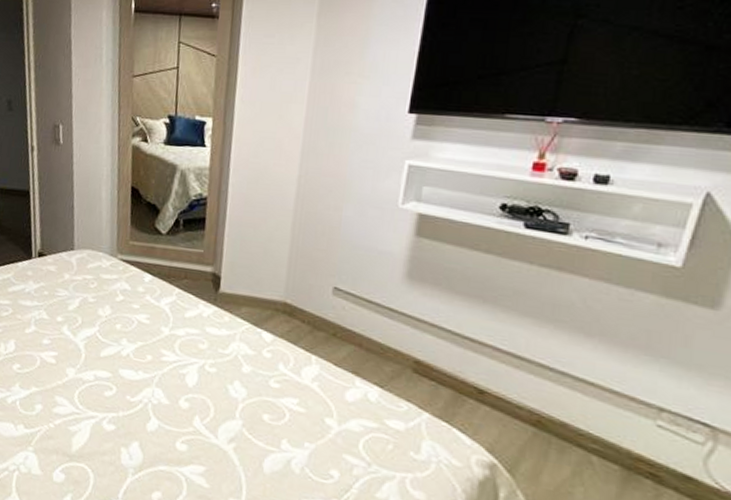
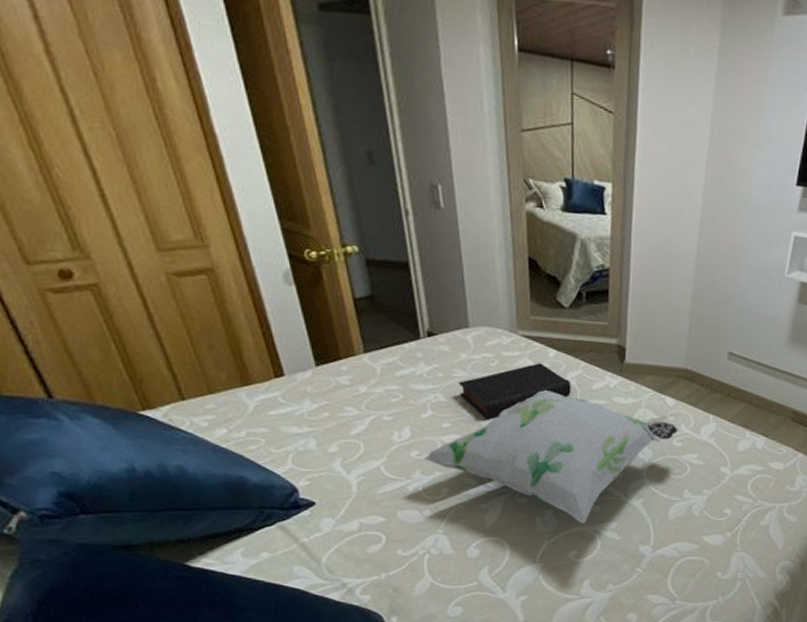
decorative pillow: none [24,314,276,463] -> present [424,390,679,524]
book: none [60,287,165,340] -> present [458,363,572,420]

